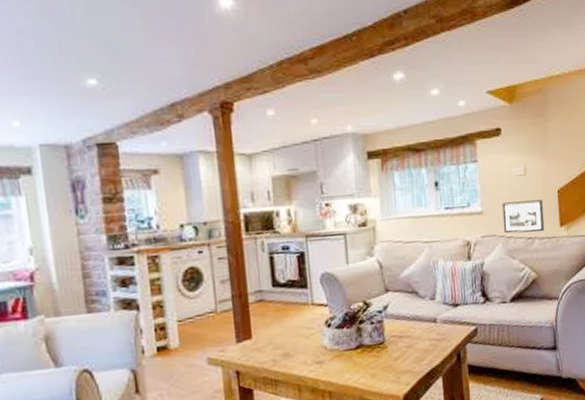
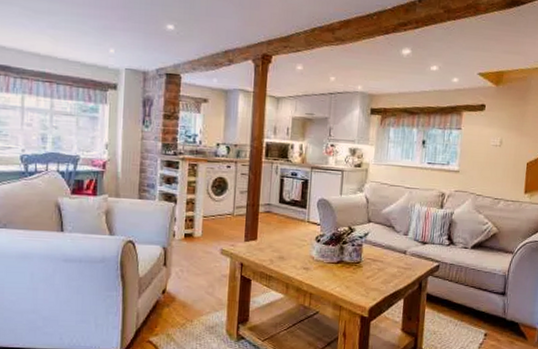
picture frame: present [502,200,545,234] -> none [474,166,512,195]

